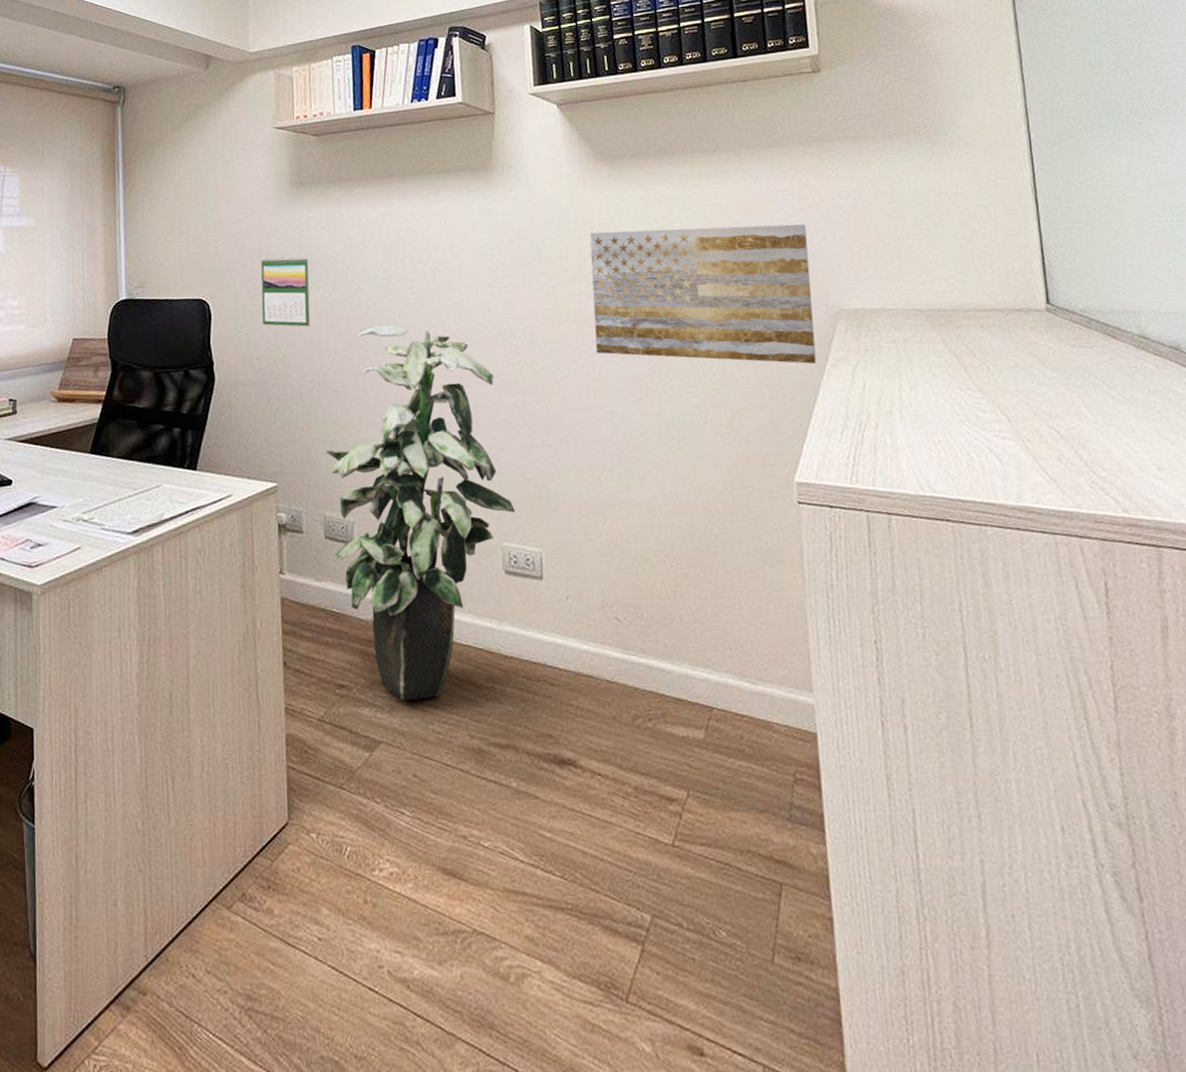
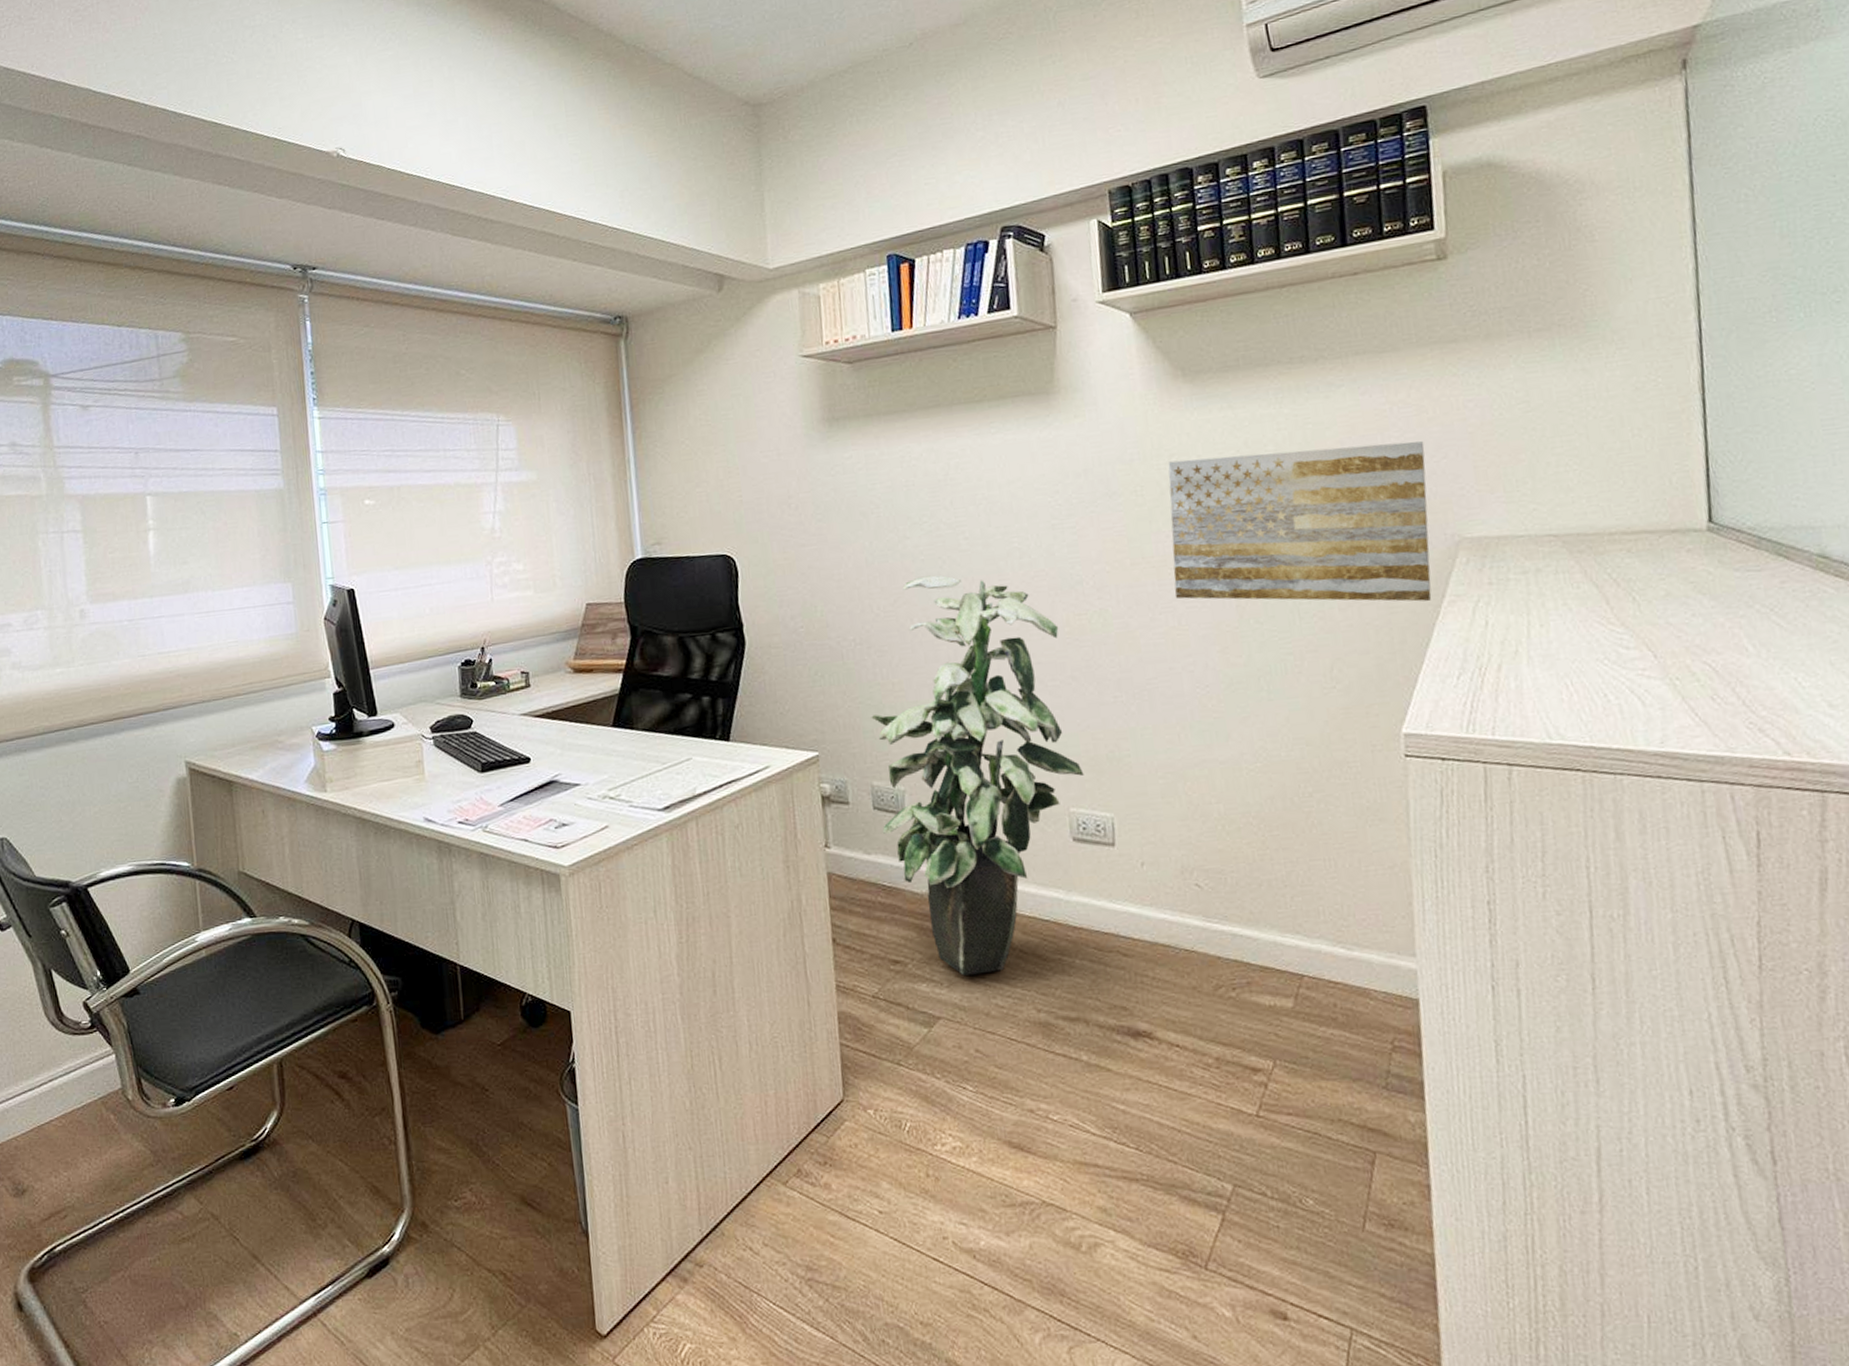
calendar: present [261,256,311,327] -> none [791,503,850,581]

